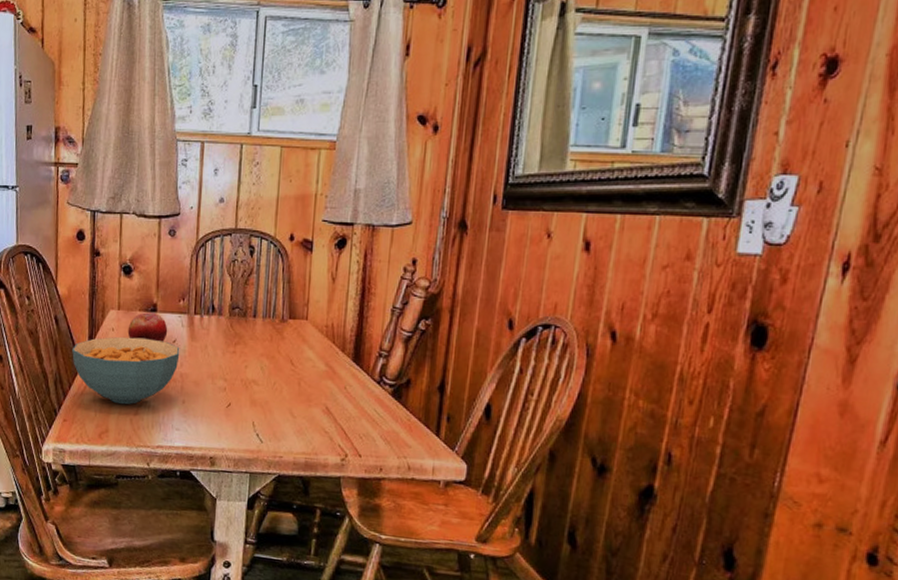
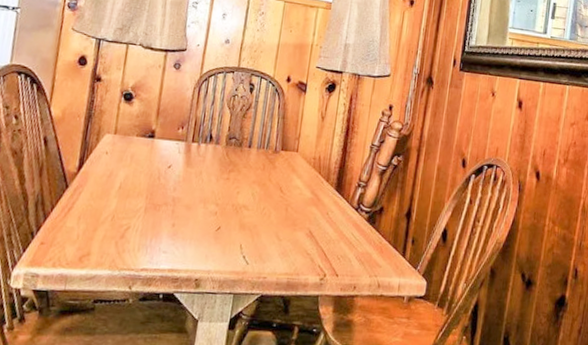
cereal bowl: present [72,336,180,404] -> none [58,160,175,227]
fruit: present [127,312,168,342] -> none [122,138,164,167]

